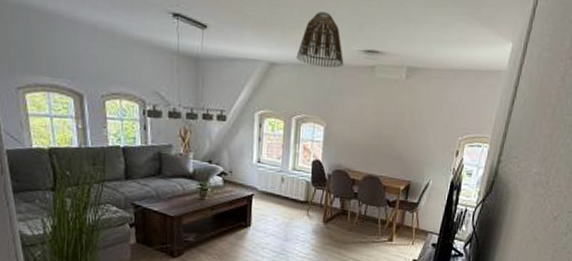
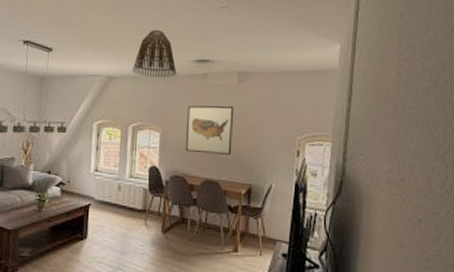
wall art: none [348,99,400,152] -> present [185,105,234,155]

